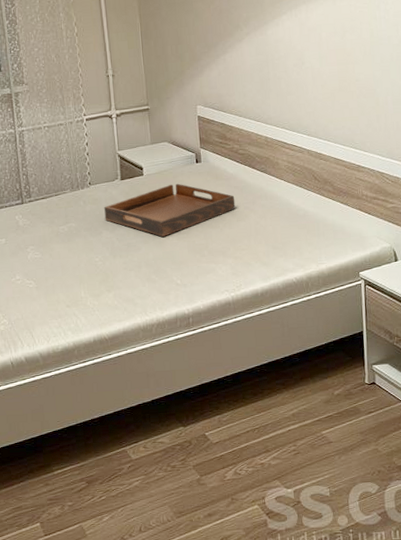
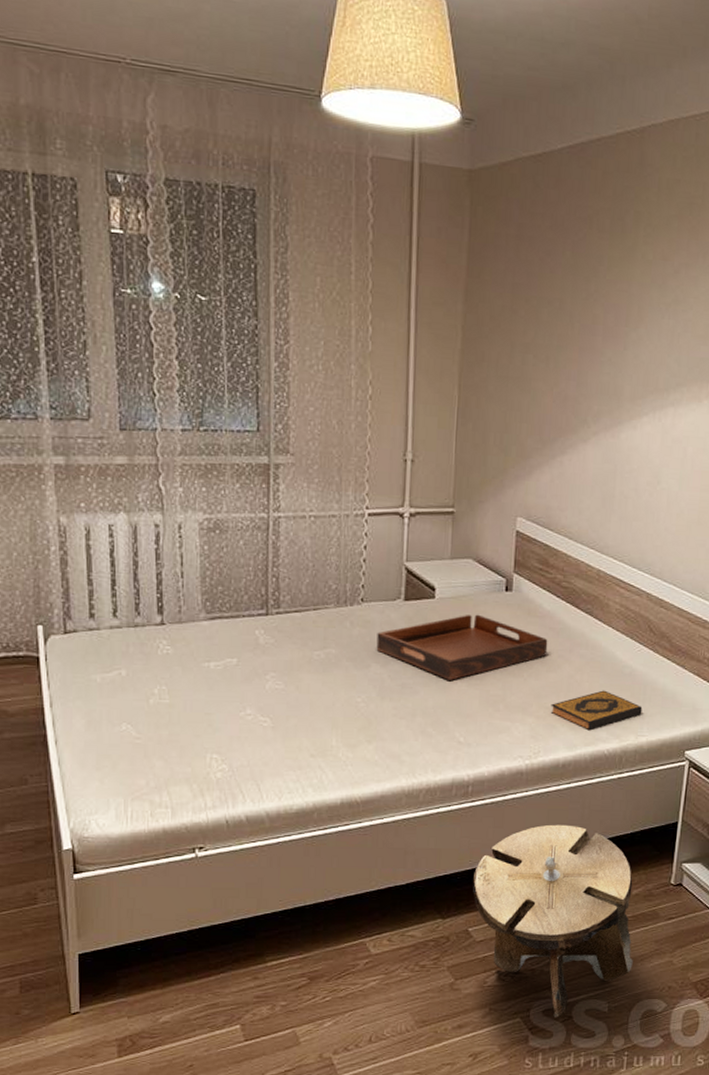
stool: none [203,341,345,503] -> present [472,824,633,1018]
hardback book: none [244,230,319,264] -> present [550,690,643,731]

